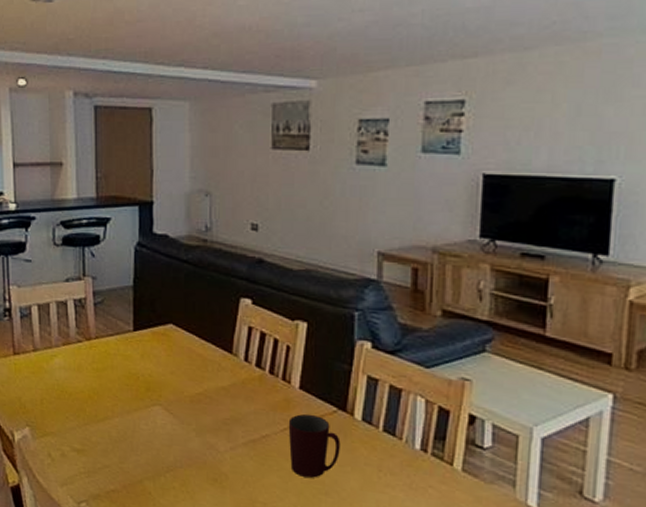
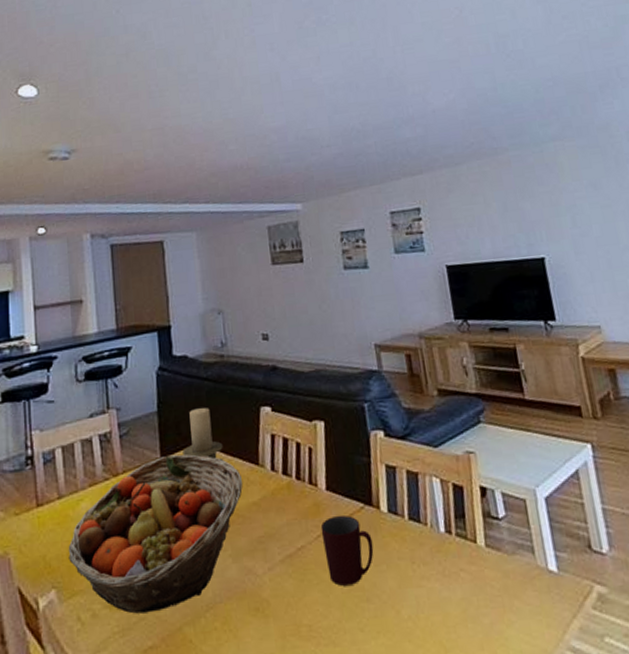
fruit basket: none [41,329,214,463] -> present [68,454,243,614]
candle holder: none [156,289,204,362] -> present [183,408,233,479]

